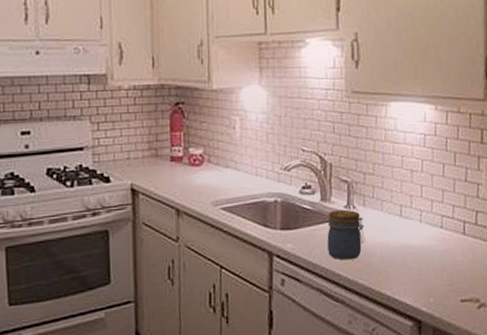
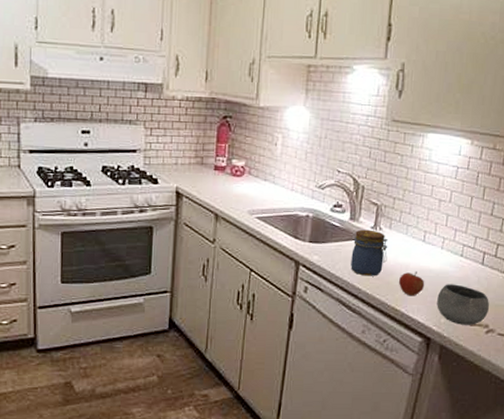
apple: none [381,249,408,277] -> present [399,272,425,296]
bowl: none [422,258,478,303] -> present [437,284,490,325]

